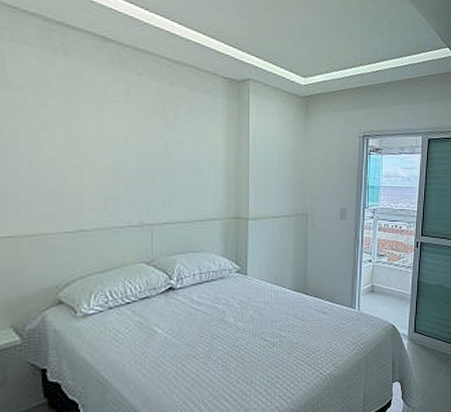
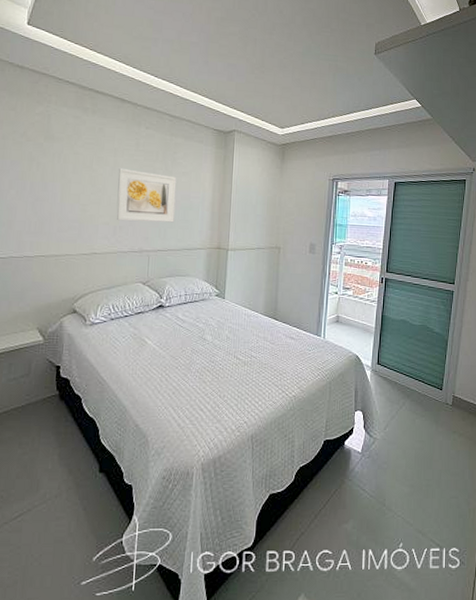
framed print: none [104,124,182,190] -> present [116,167,177,223]

